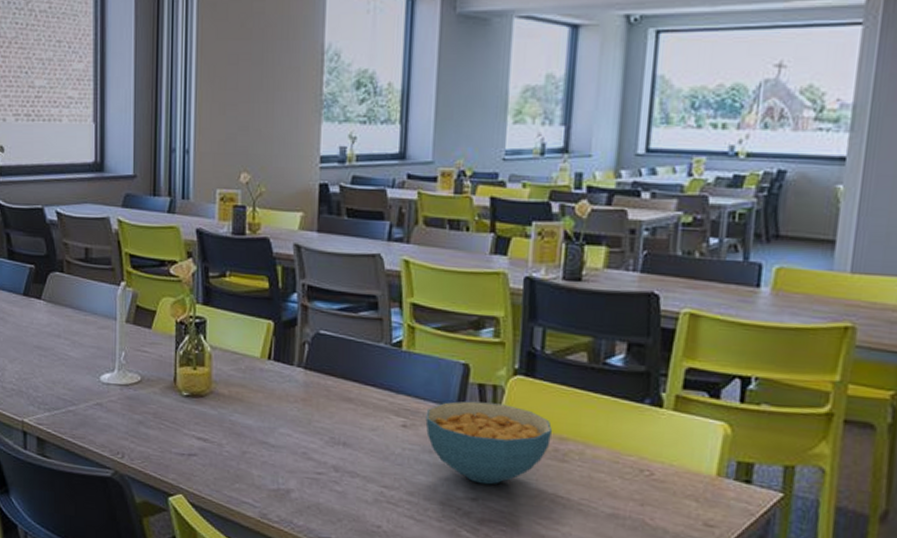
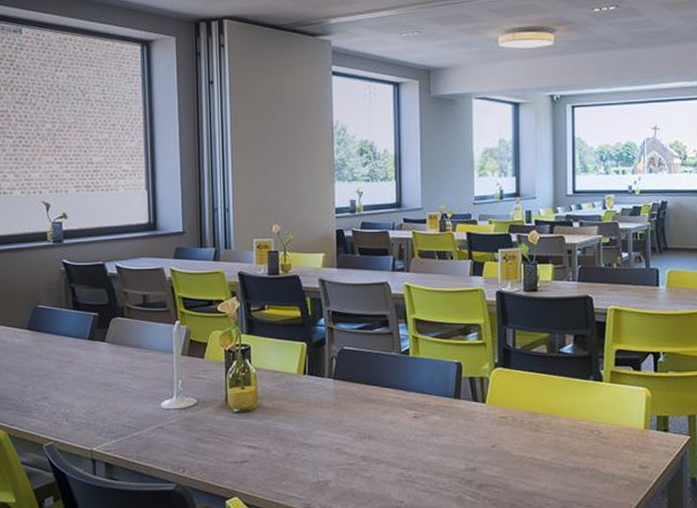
cereal bowl: present [425,401,553,485] -> none [431,391,527,457]

